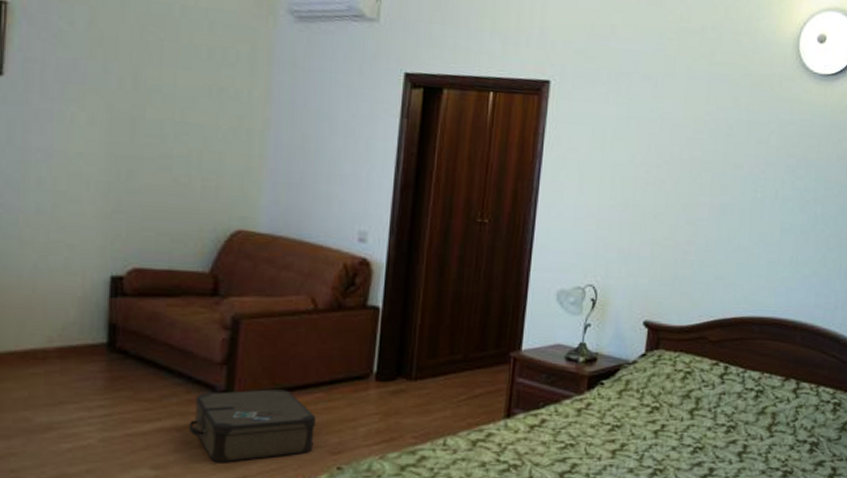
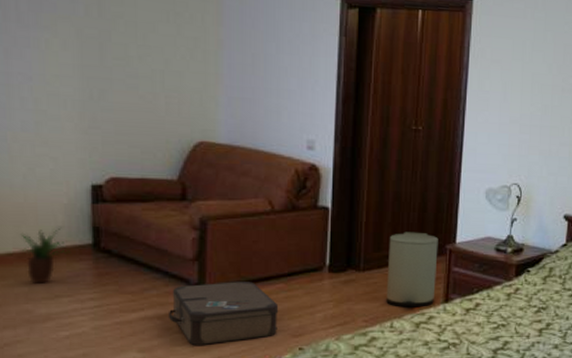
potted plant: none [20,323,81,389] -> present [18,227,71,285]
pedal bin: none [440,336,502,423] -> present [386,231,438,307]

